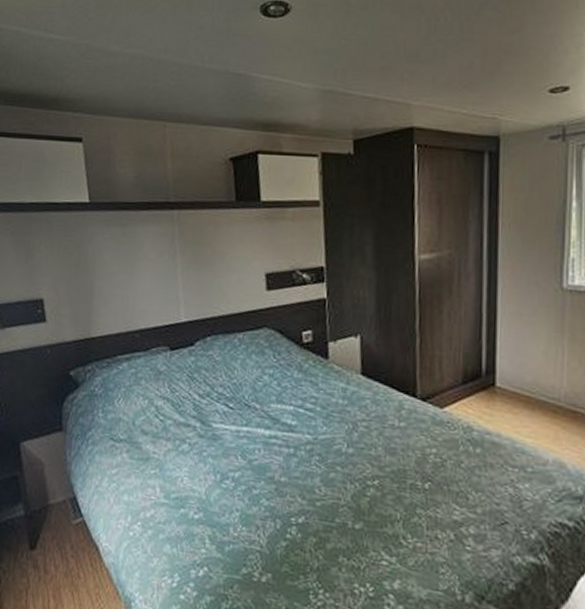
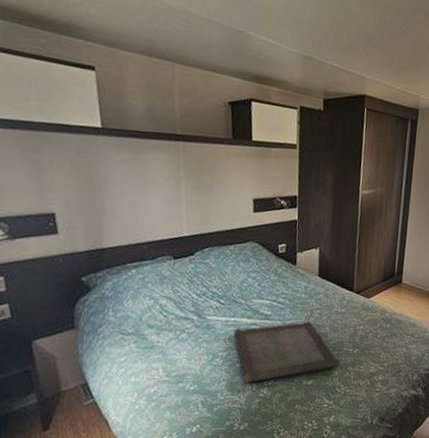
serving tray: none [247,437,402,519] -> present [233,321,339,384]

